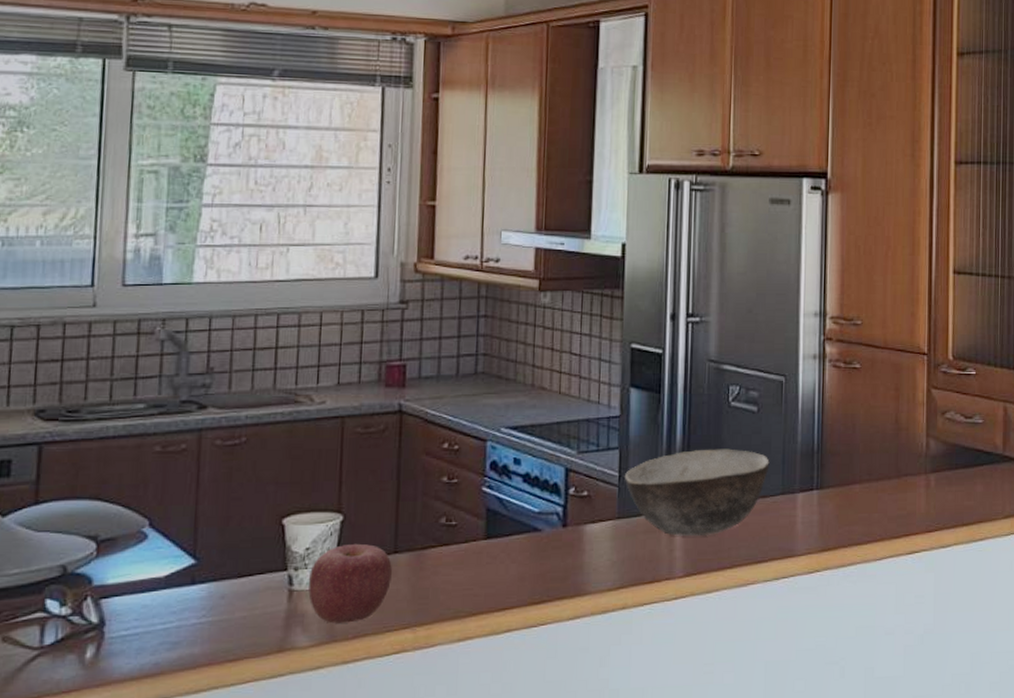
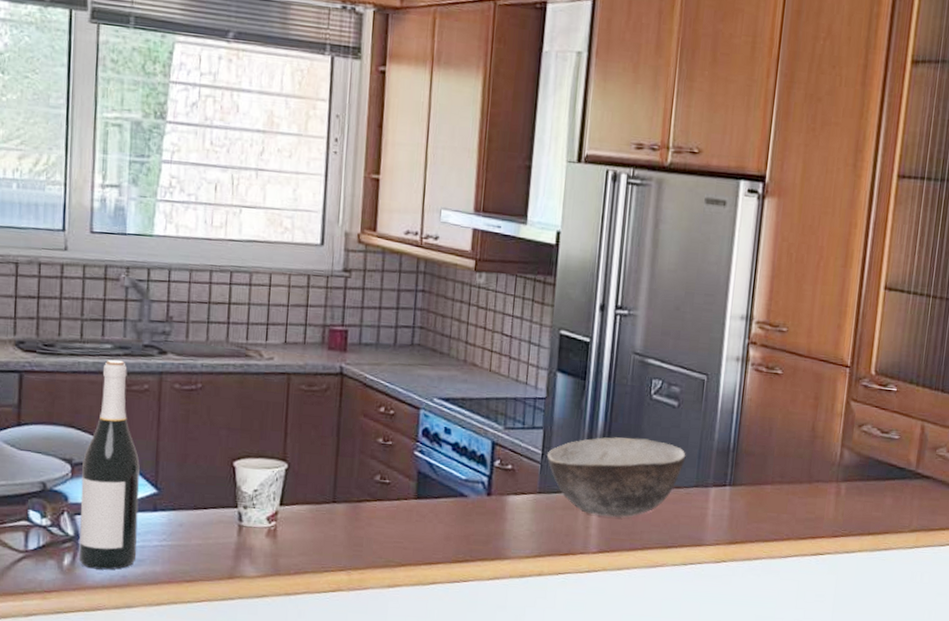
wine bottle: none [103,420,176,659] -> present [78,359,140,570]
apple: present [308,543,393,624] -> none [256,490,332,560]

